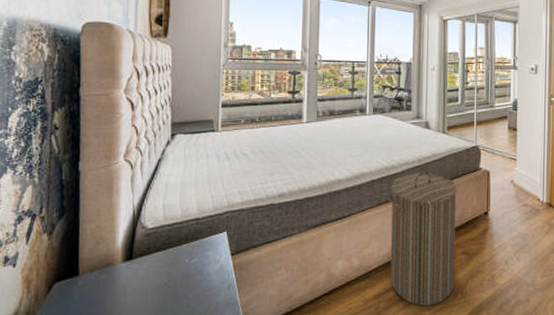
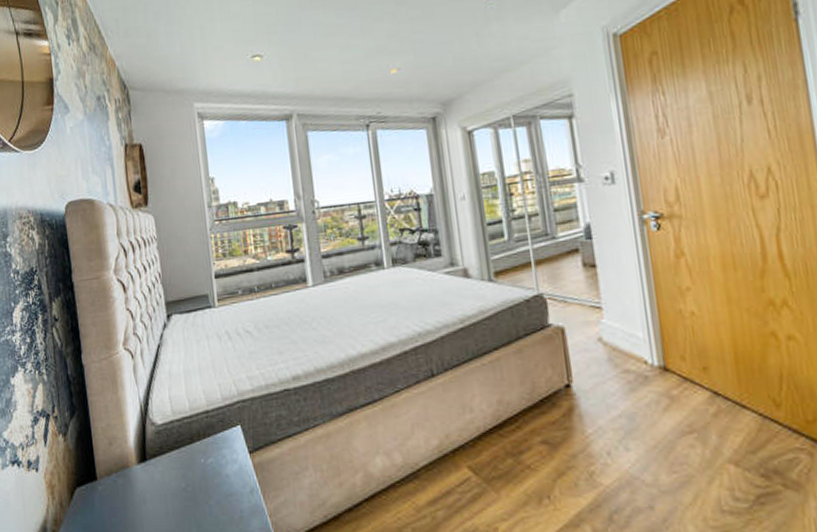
laundry hamper: present [388,170,457,306] -> none [427,333,537,515]

